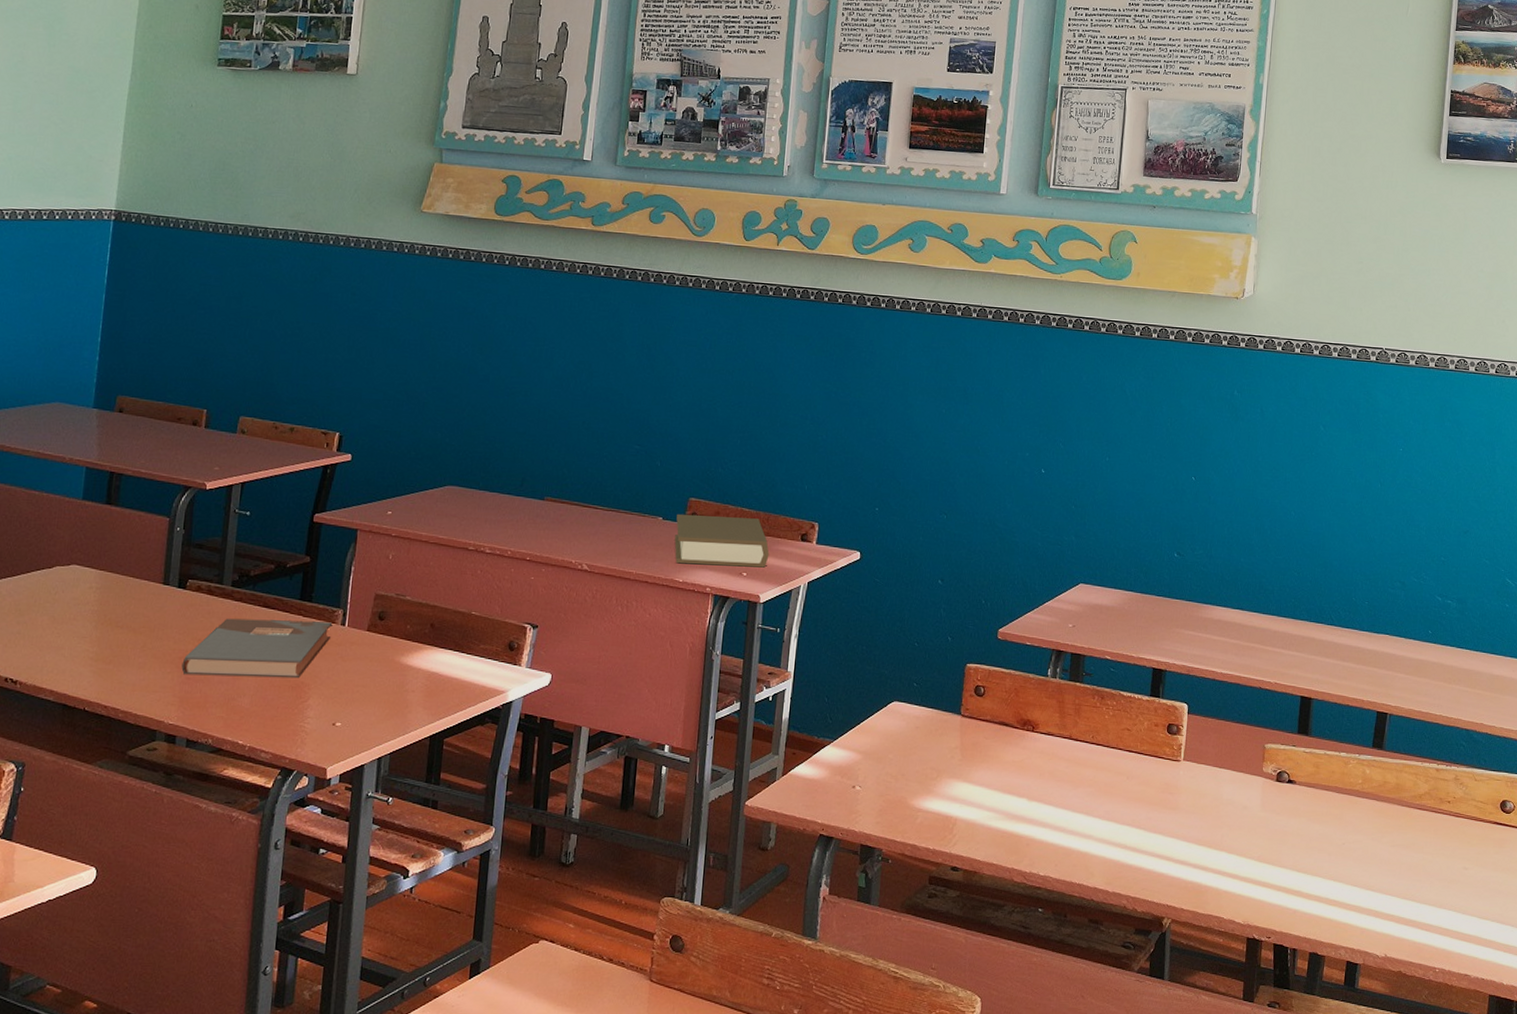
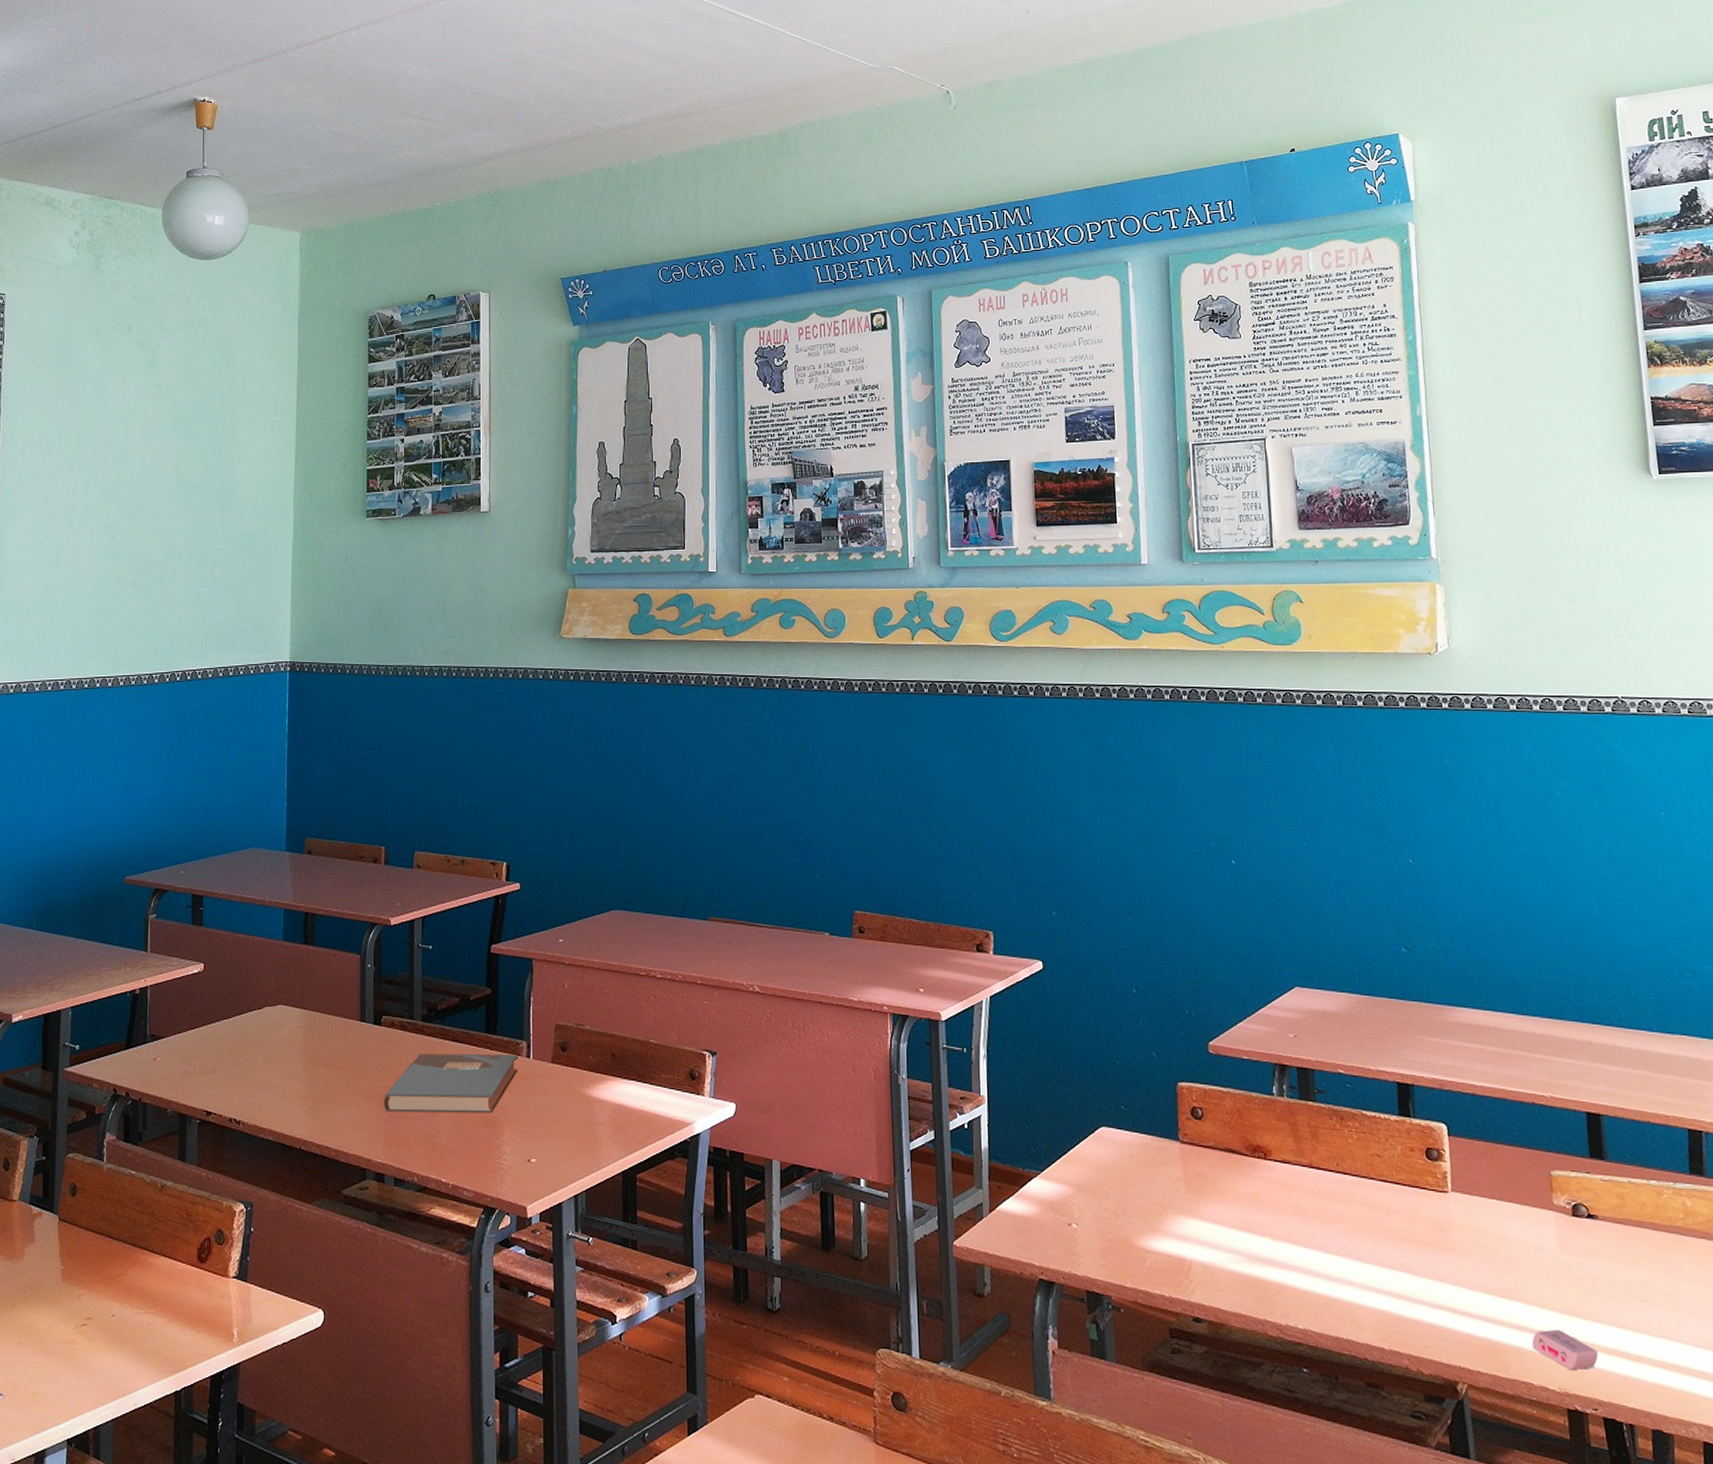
book: present [674,513,769,568] -> none [843,928,945,982]
eraser: none [1227,874,1278,907] -> present [1531,1330,1598,1371]

